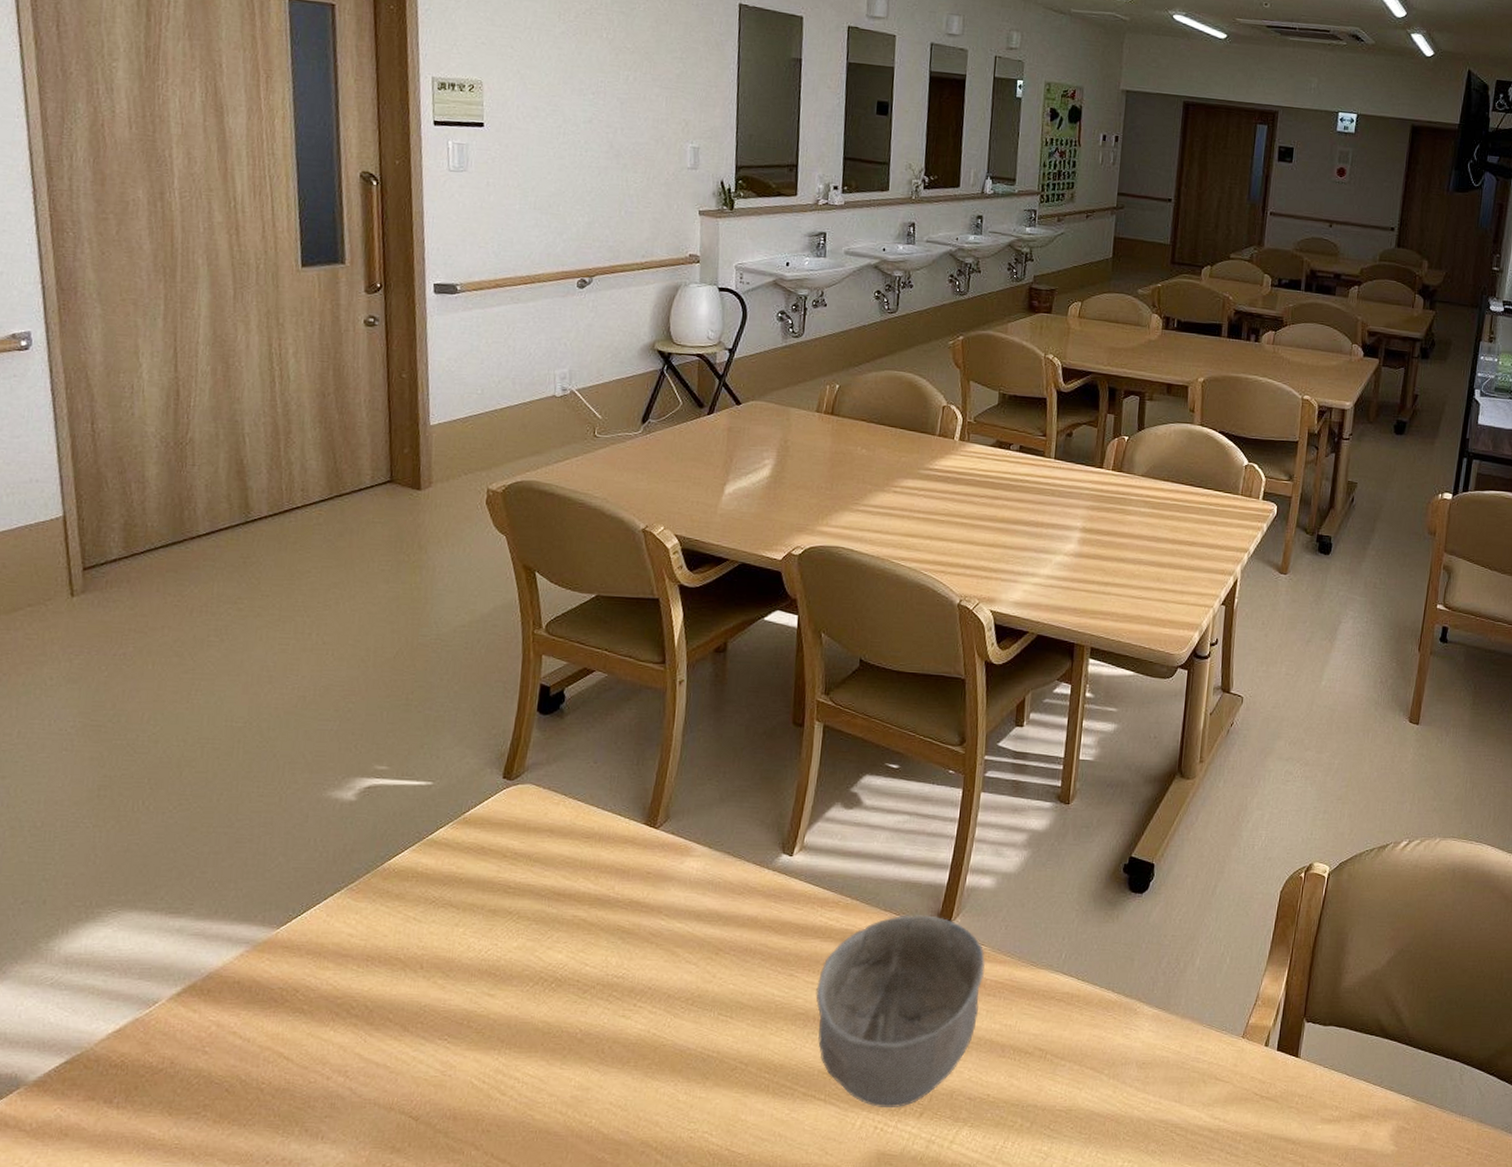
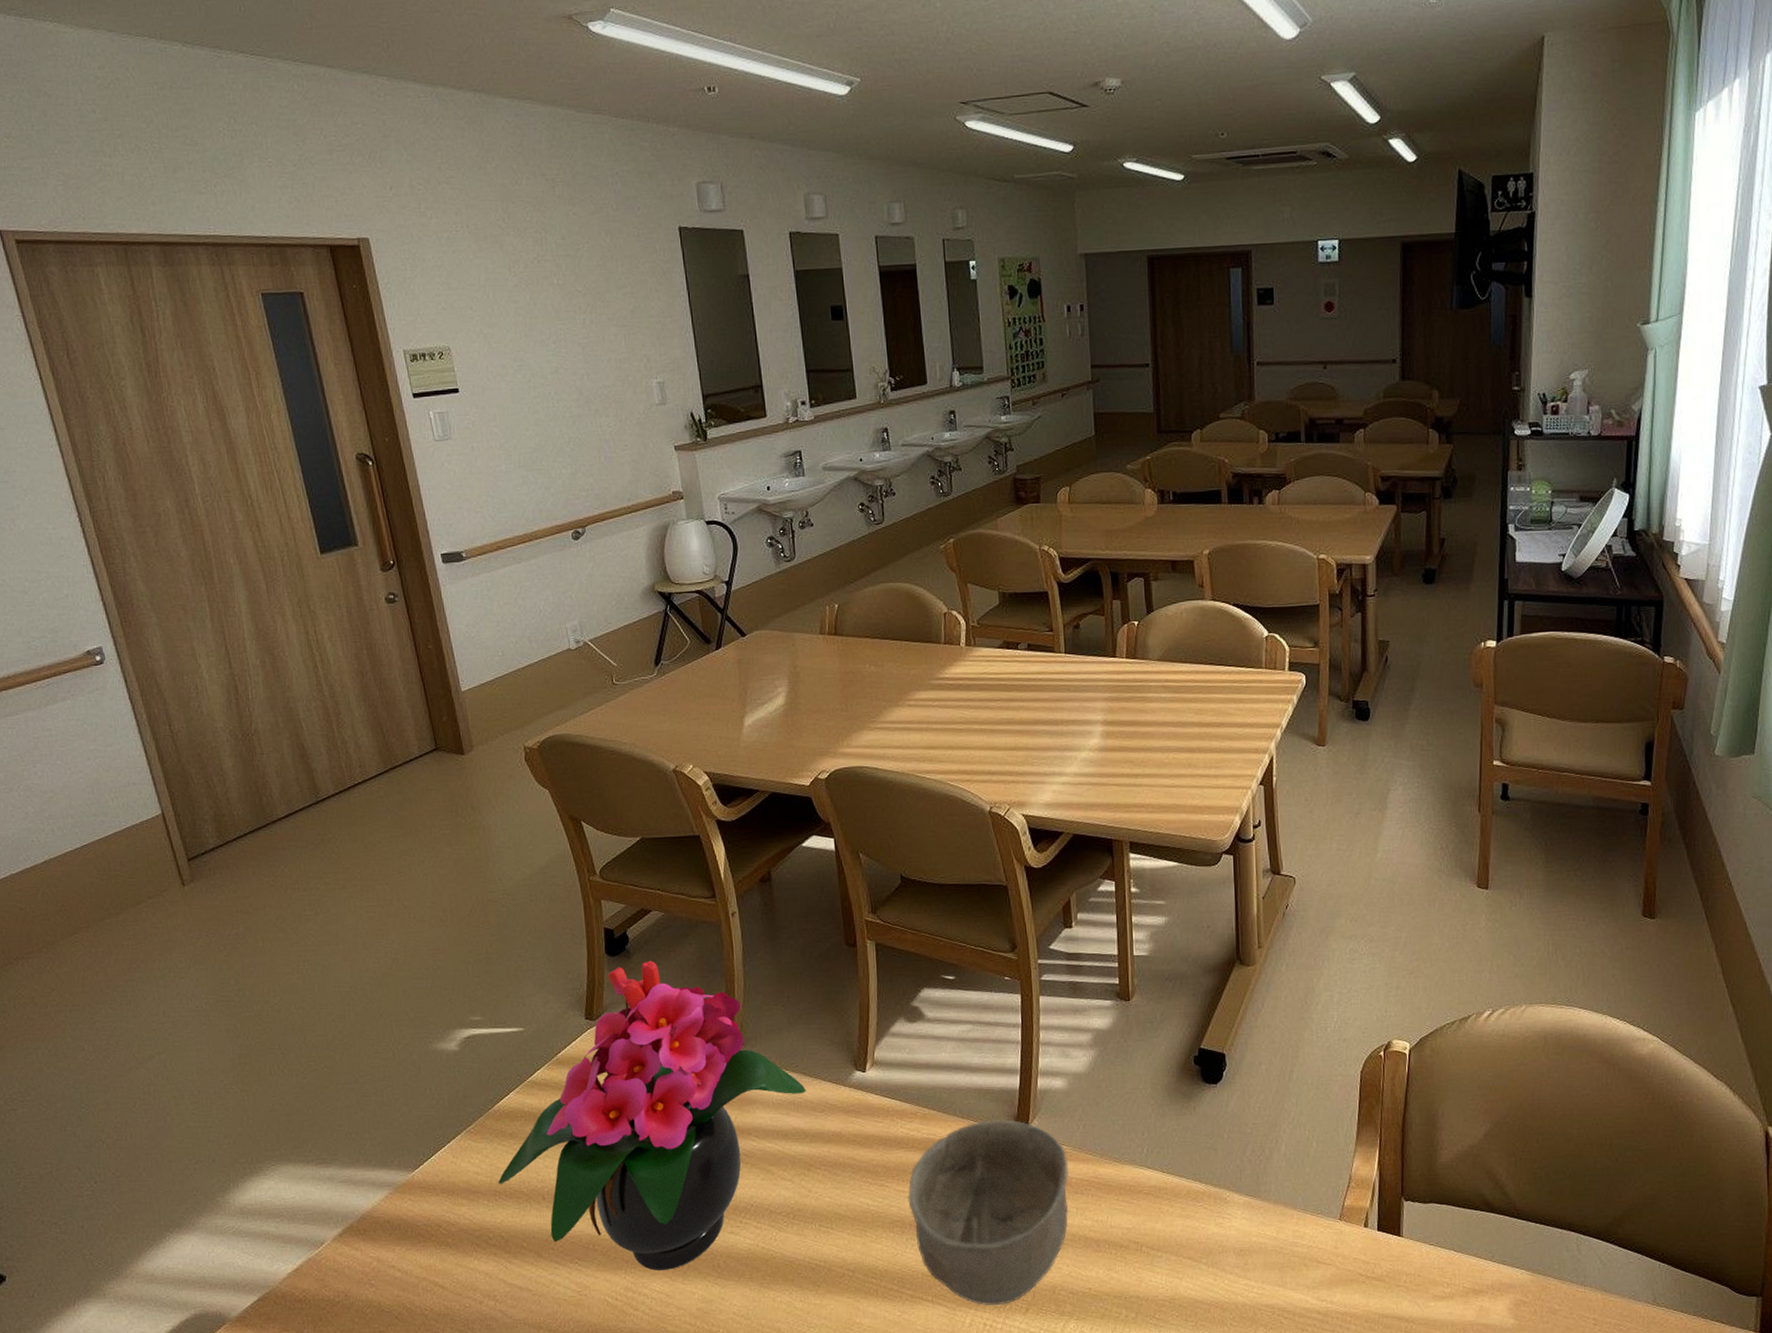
potted flower: none [373,722,728,1053] -> present [498,960,807,1270]

